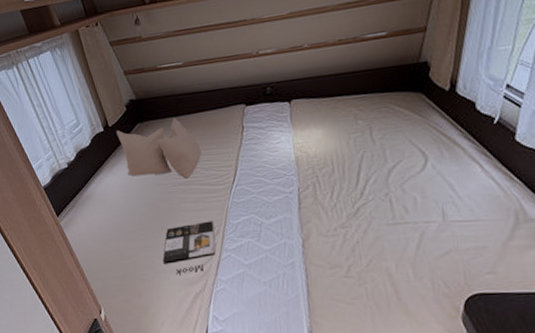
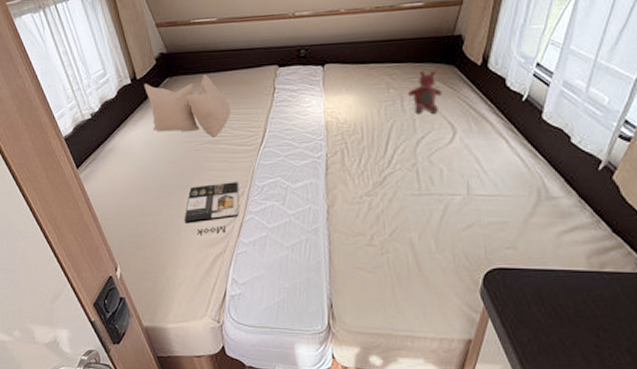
teddy bear: none [376,98,411,144] -> present [408,70,442,114]

